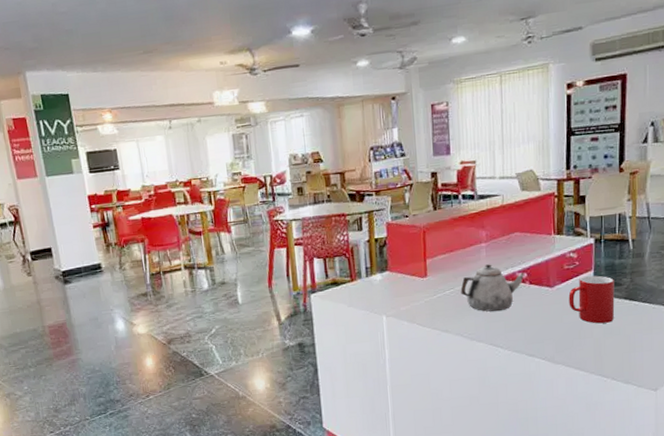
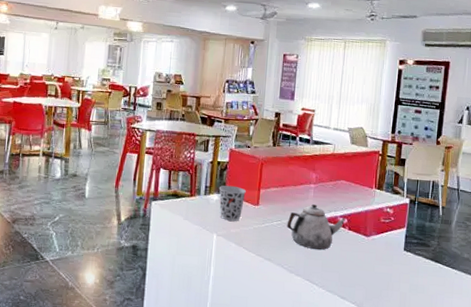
cup: none [380,261,411,299] -> present [219,185,246,221]
cup: present [568,275,615,324] -> none [381,232,423,280]

